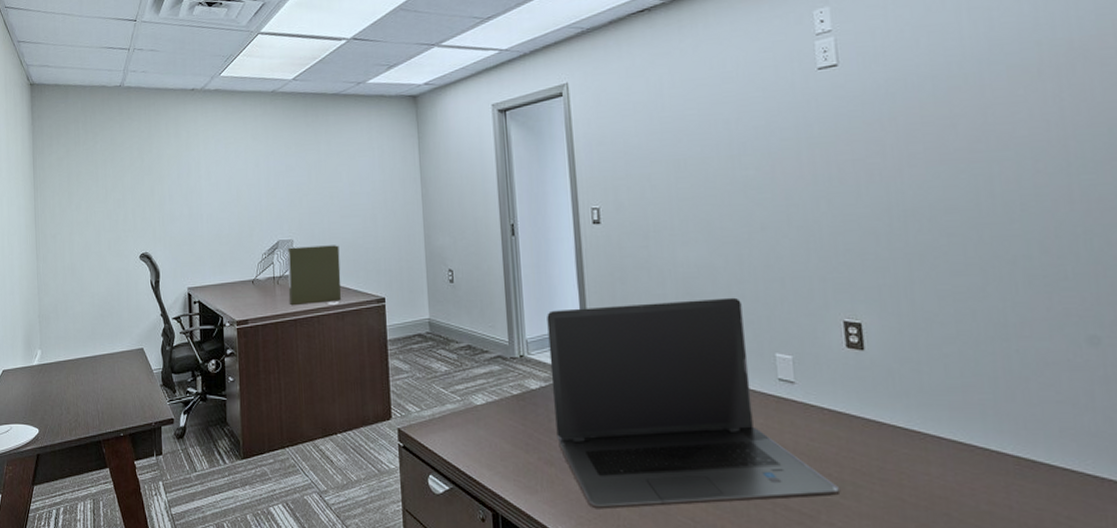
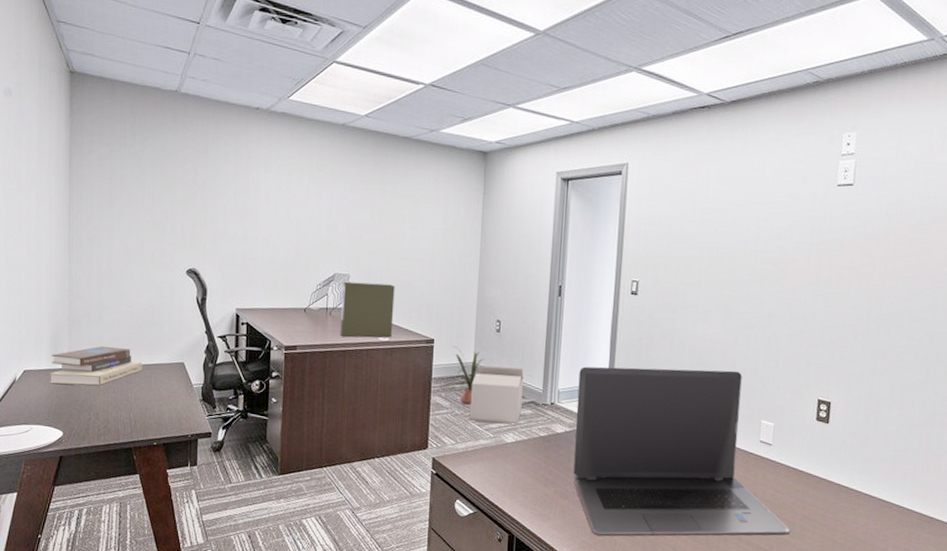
books: none [24,339,106,382] -> present [49,346,142,386]
house plant: none [406,303,442,367] -> present [453,347,486,406]
cardboard box: none [429,320,489,384] -> present [469,365,524,425]

